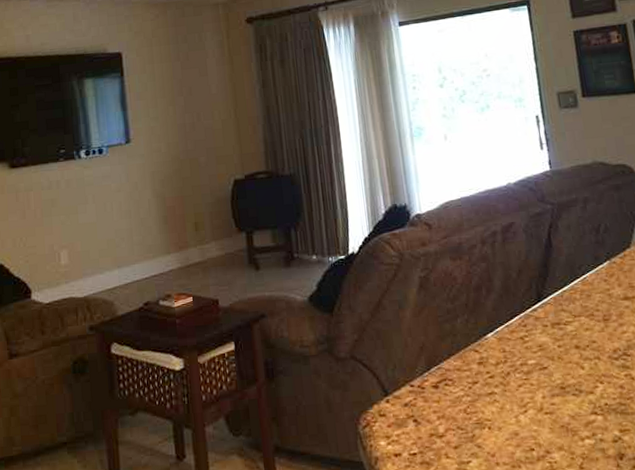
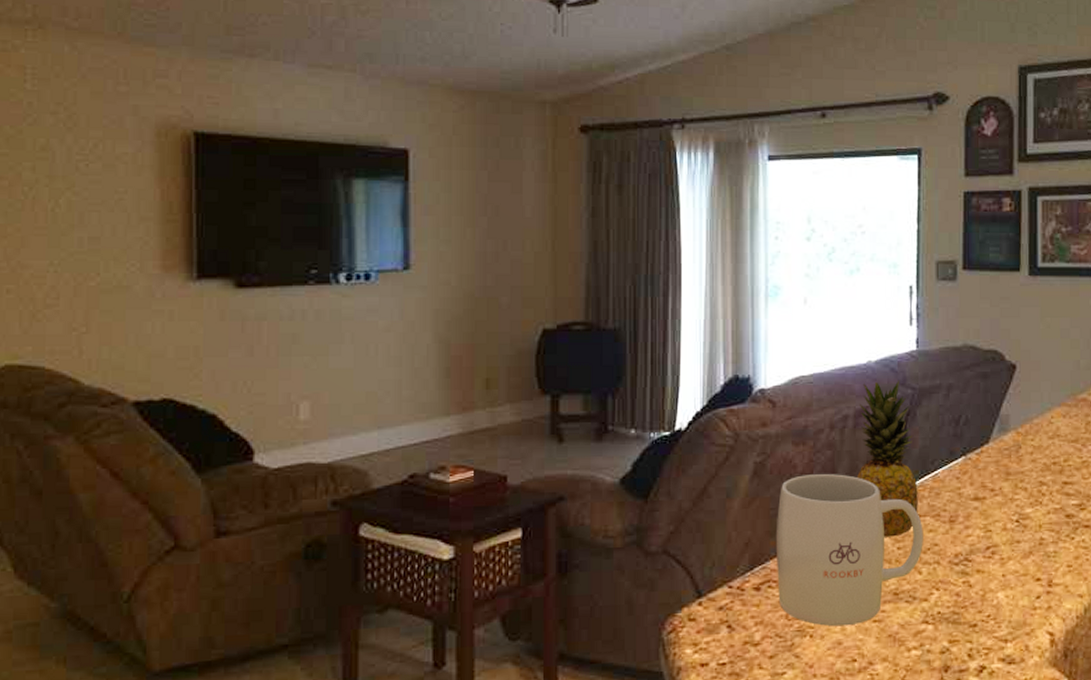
mug: none [444,283,582,419] -> present [775,473,923,627]
fruit: none [505,197,572,337] -> present [857,380,918,537]

